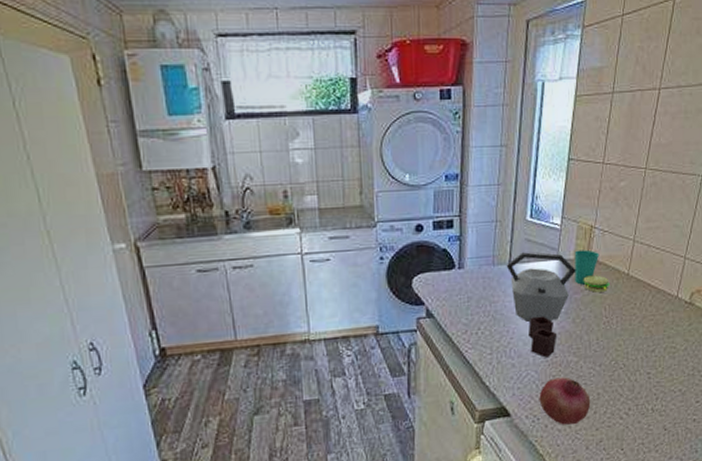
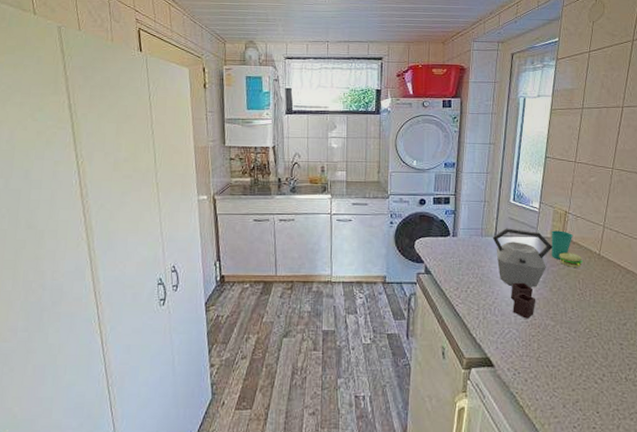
fruit: present [539,377,591,425] -> none [519,338,567,383]

